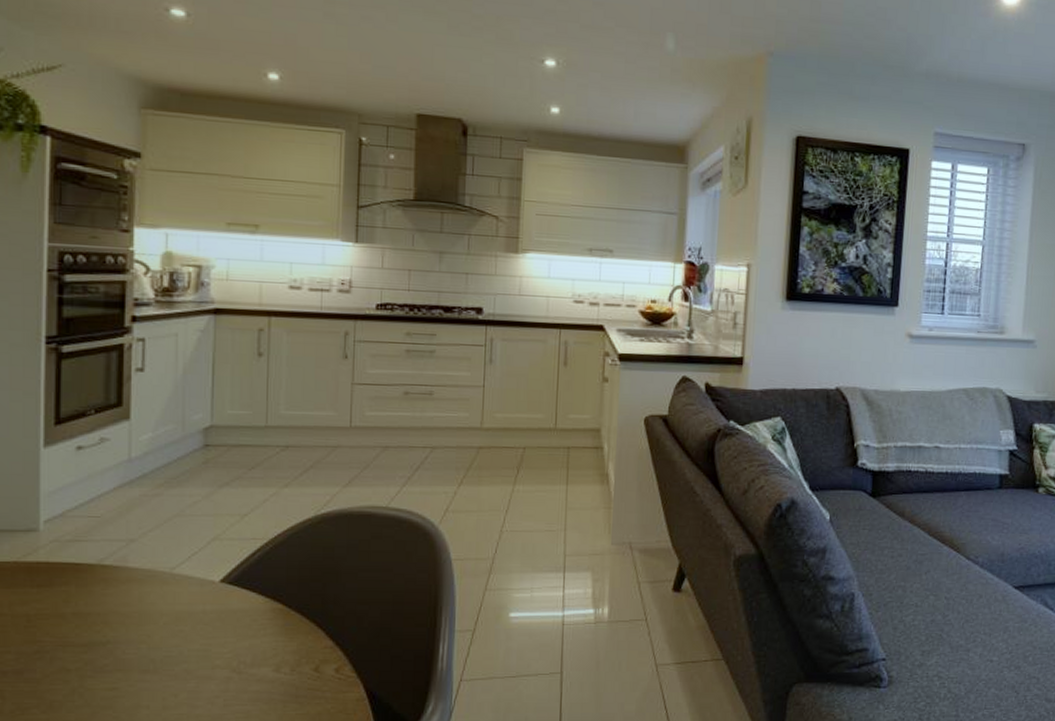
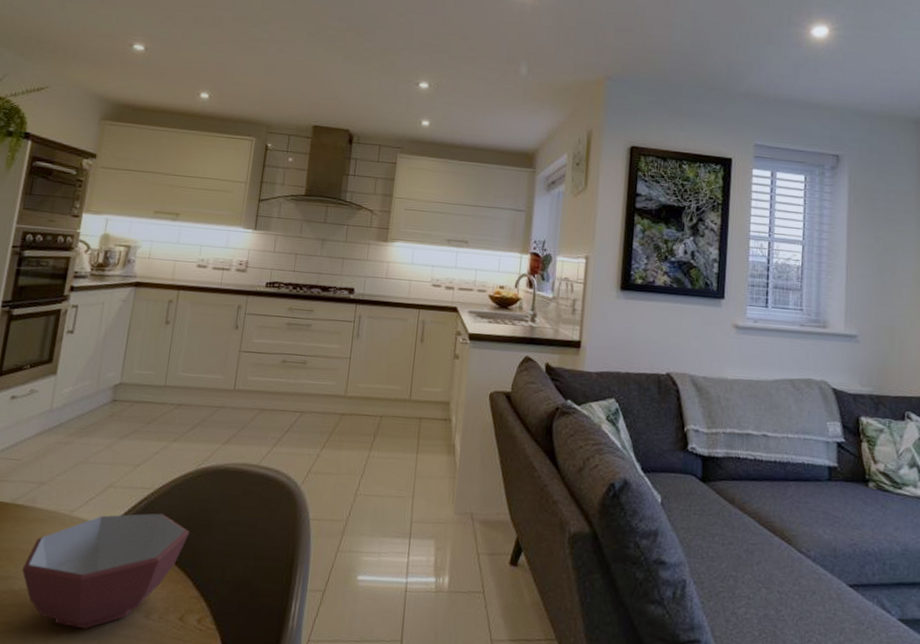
bowl: none [122,564,316,689] -> present [22,513,190,630]

